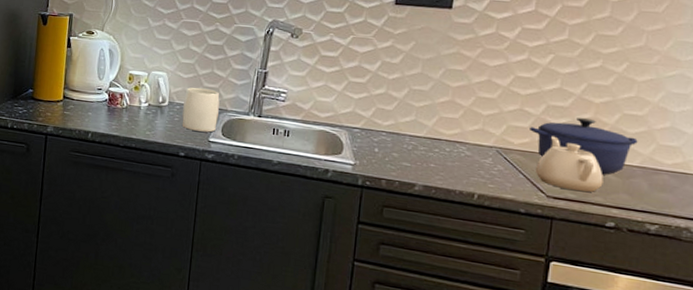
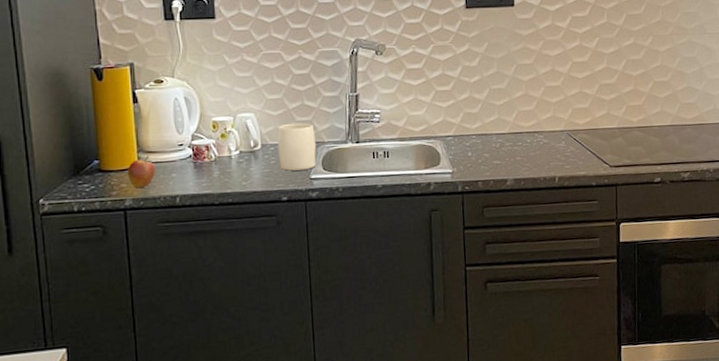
fruit: none [53,93,77,119] -> present [128,156,156,188]
cooking pot: present [530,117,638,175] -> none [589,90,667,138]
teapot: present [536,136,604,193] -> none [599,111,648,157]

